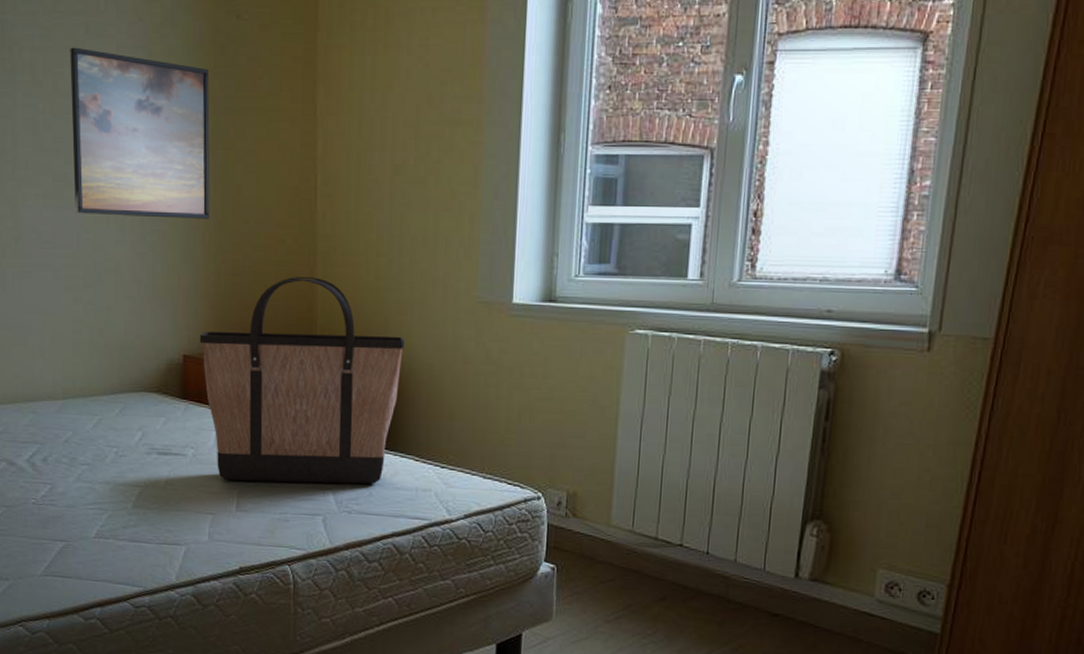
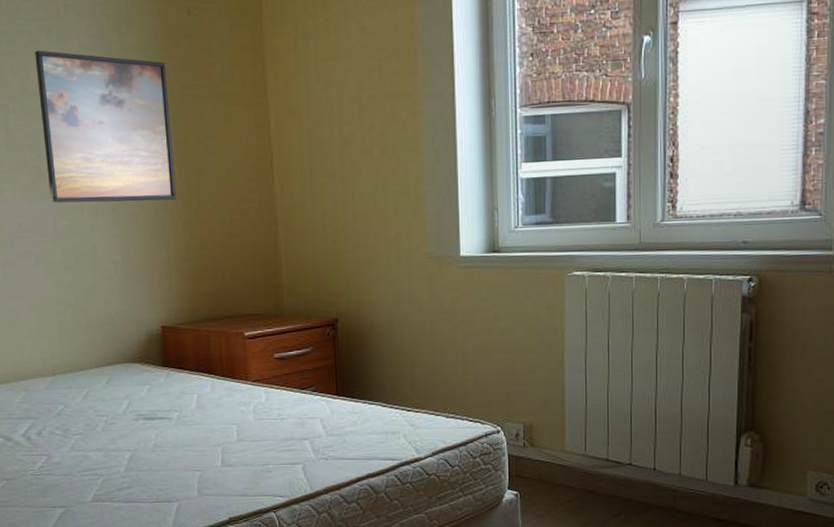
shopping bag: present [199,277,405,485] -> none [175,246,365,439]

